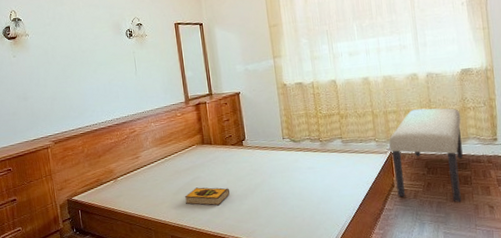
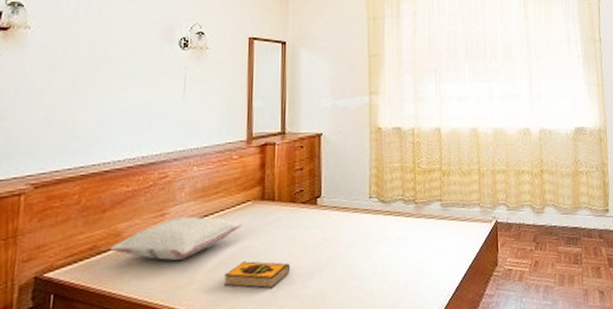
pillow: none [108,158,192,188] -> present [109,216,243,261]
bench: present [389,108,463,202] -> none [495,169,574,286]

